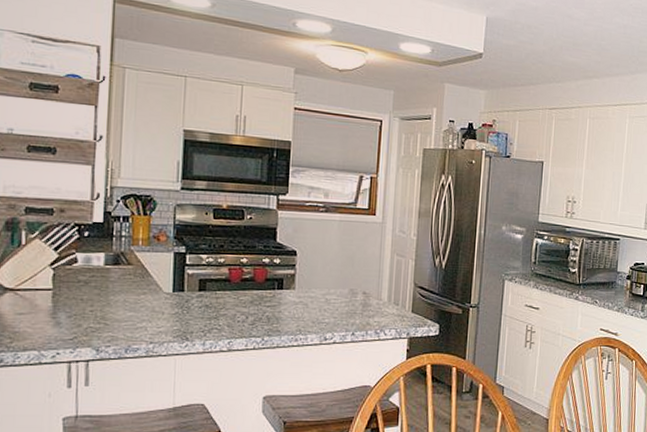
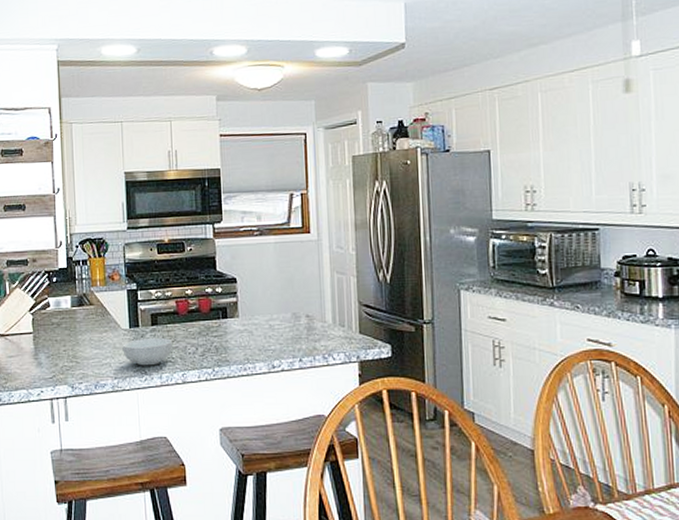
cereal bowl: none [162,304,220,332] -> present [122,338,172,366]

